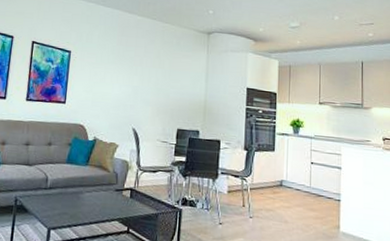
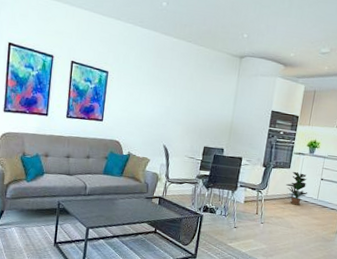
potted plant: none [273,155,299,195] -> present [286,172,308,206]

